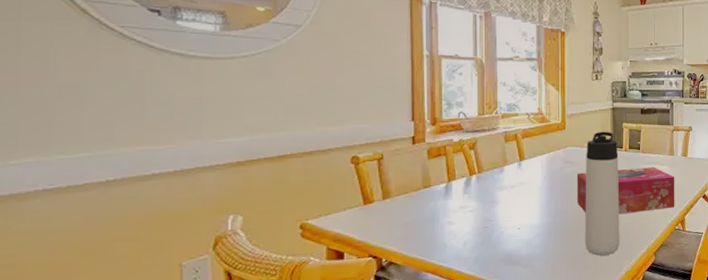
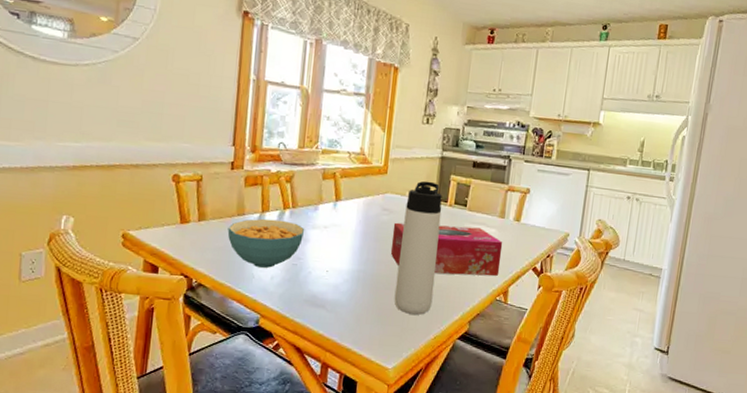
cereal bowl: none [415,186,493,236] -> present [227,218,305,268]

